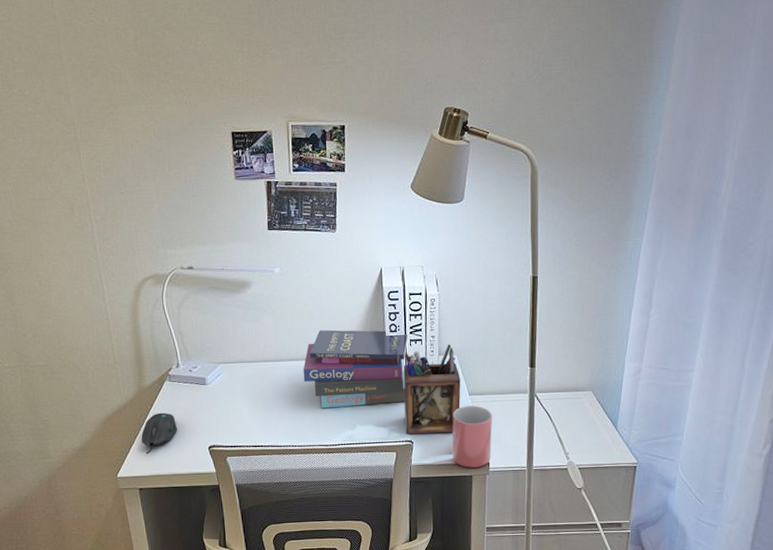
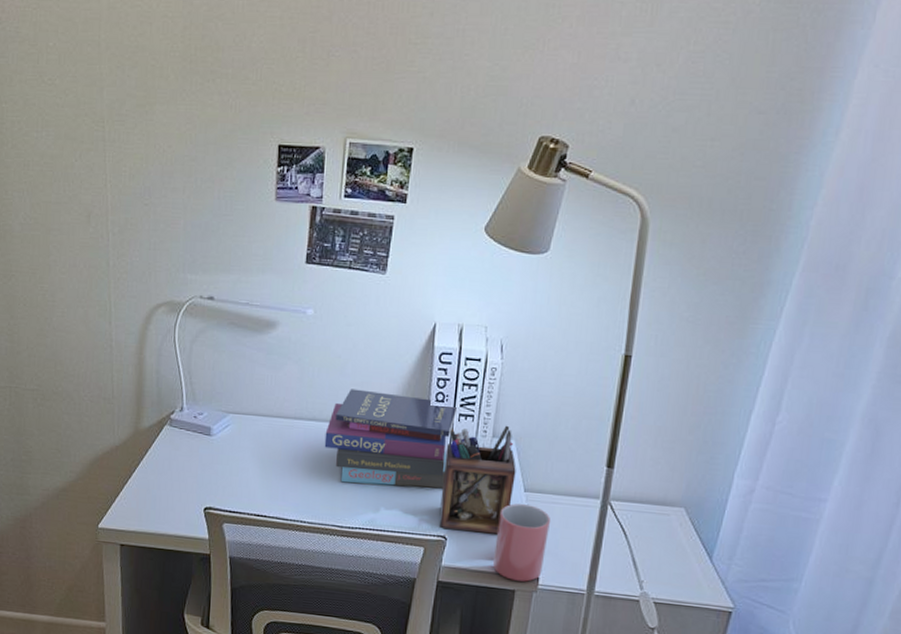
computer mouse: present [141,412,178,455] -> none [129,460,172,507]

